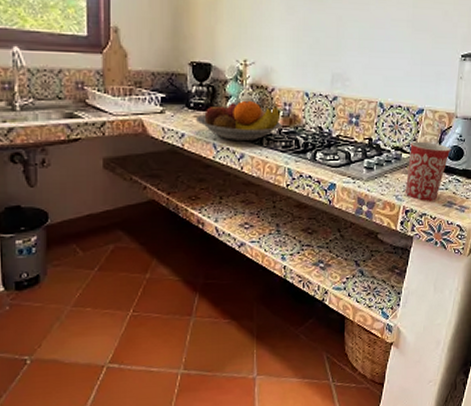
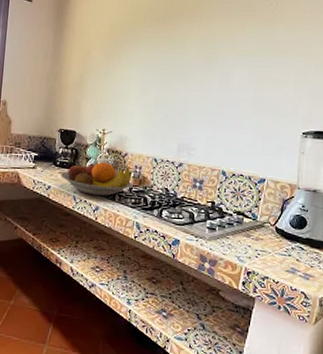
mug: present [404,141,451,201] -> none [246,207,294,266]

